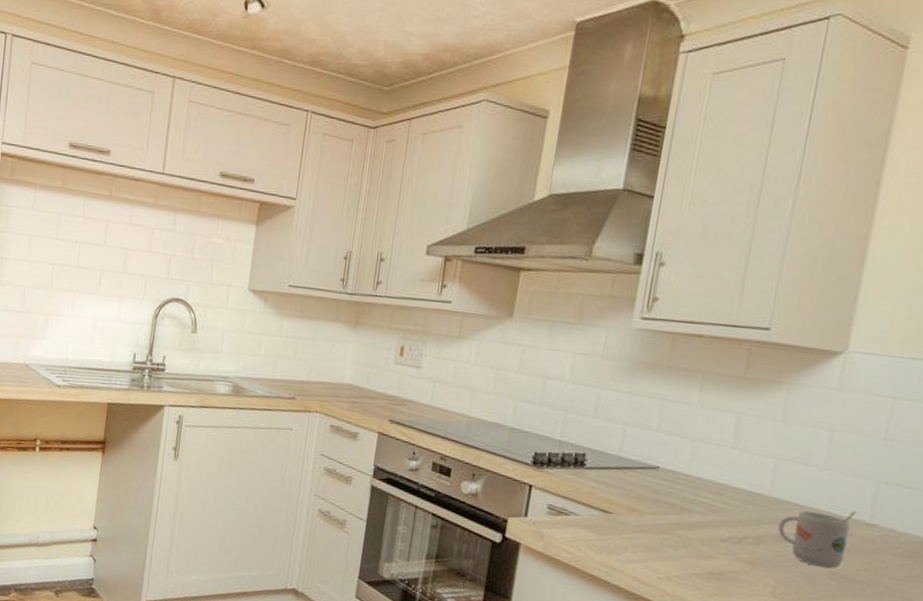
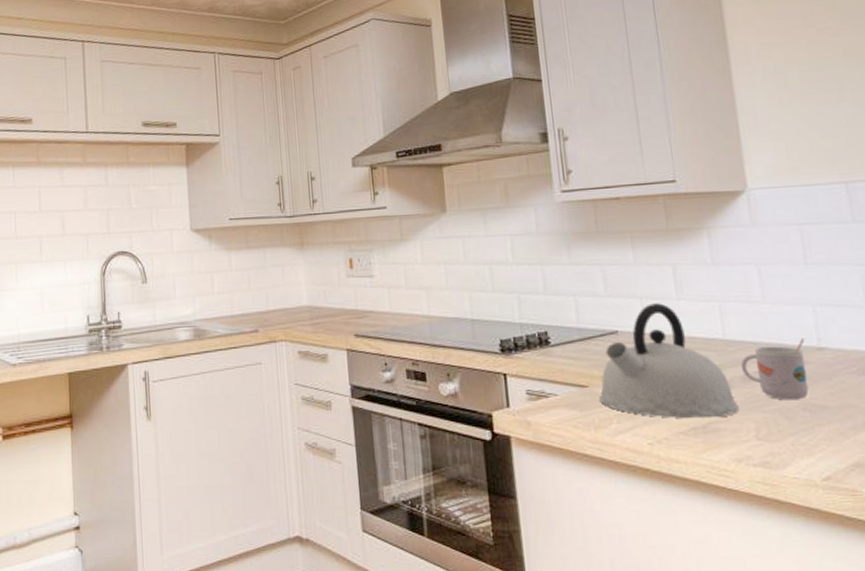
kettle: none [620,447,763,569] -> present [599,303,739,419]

